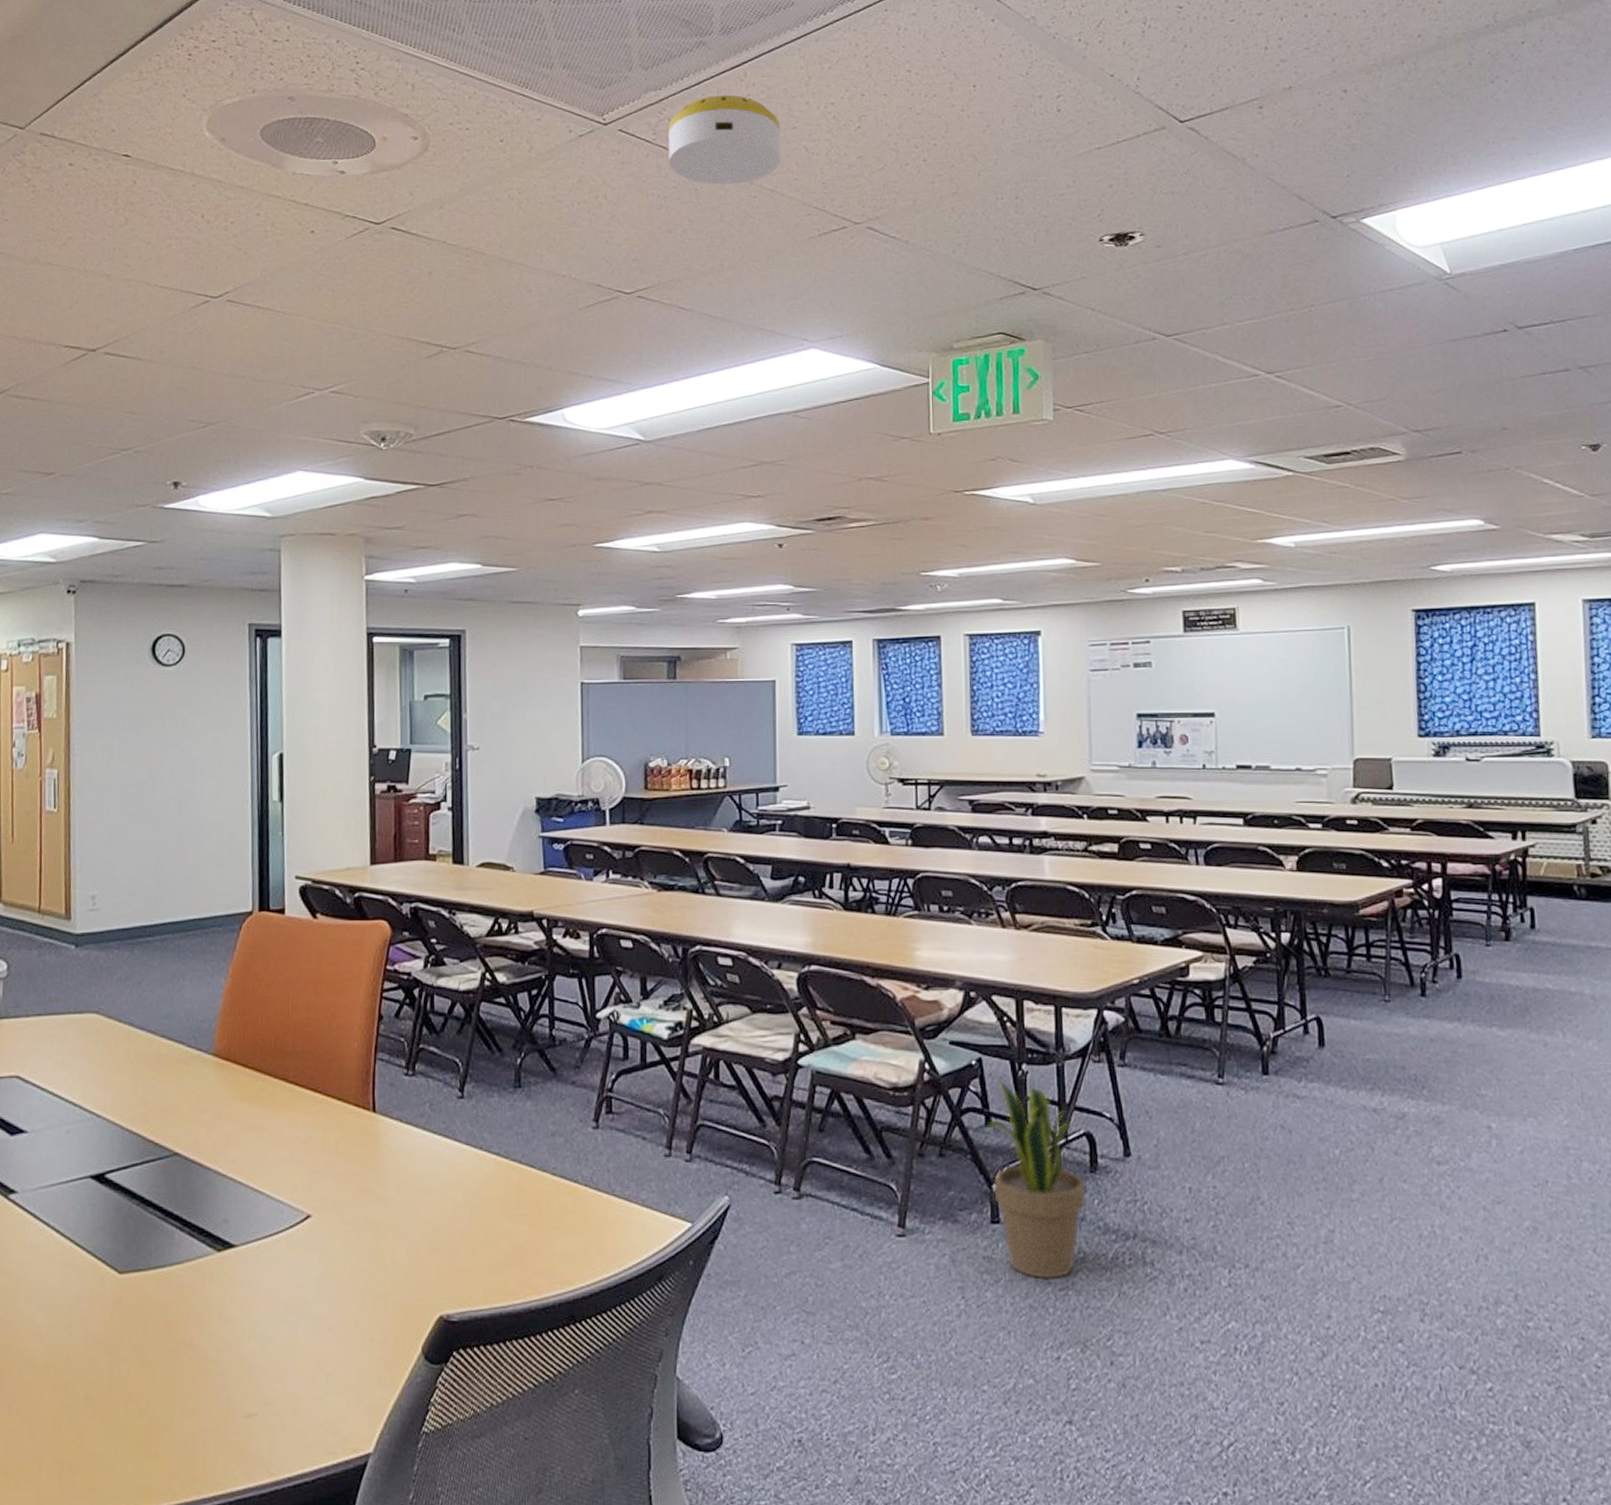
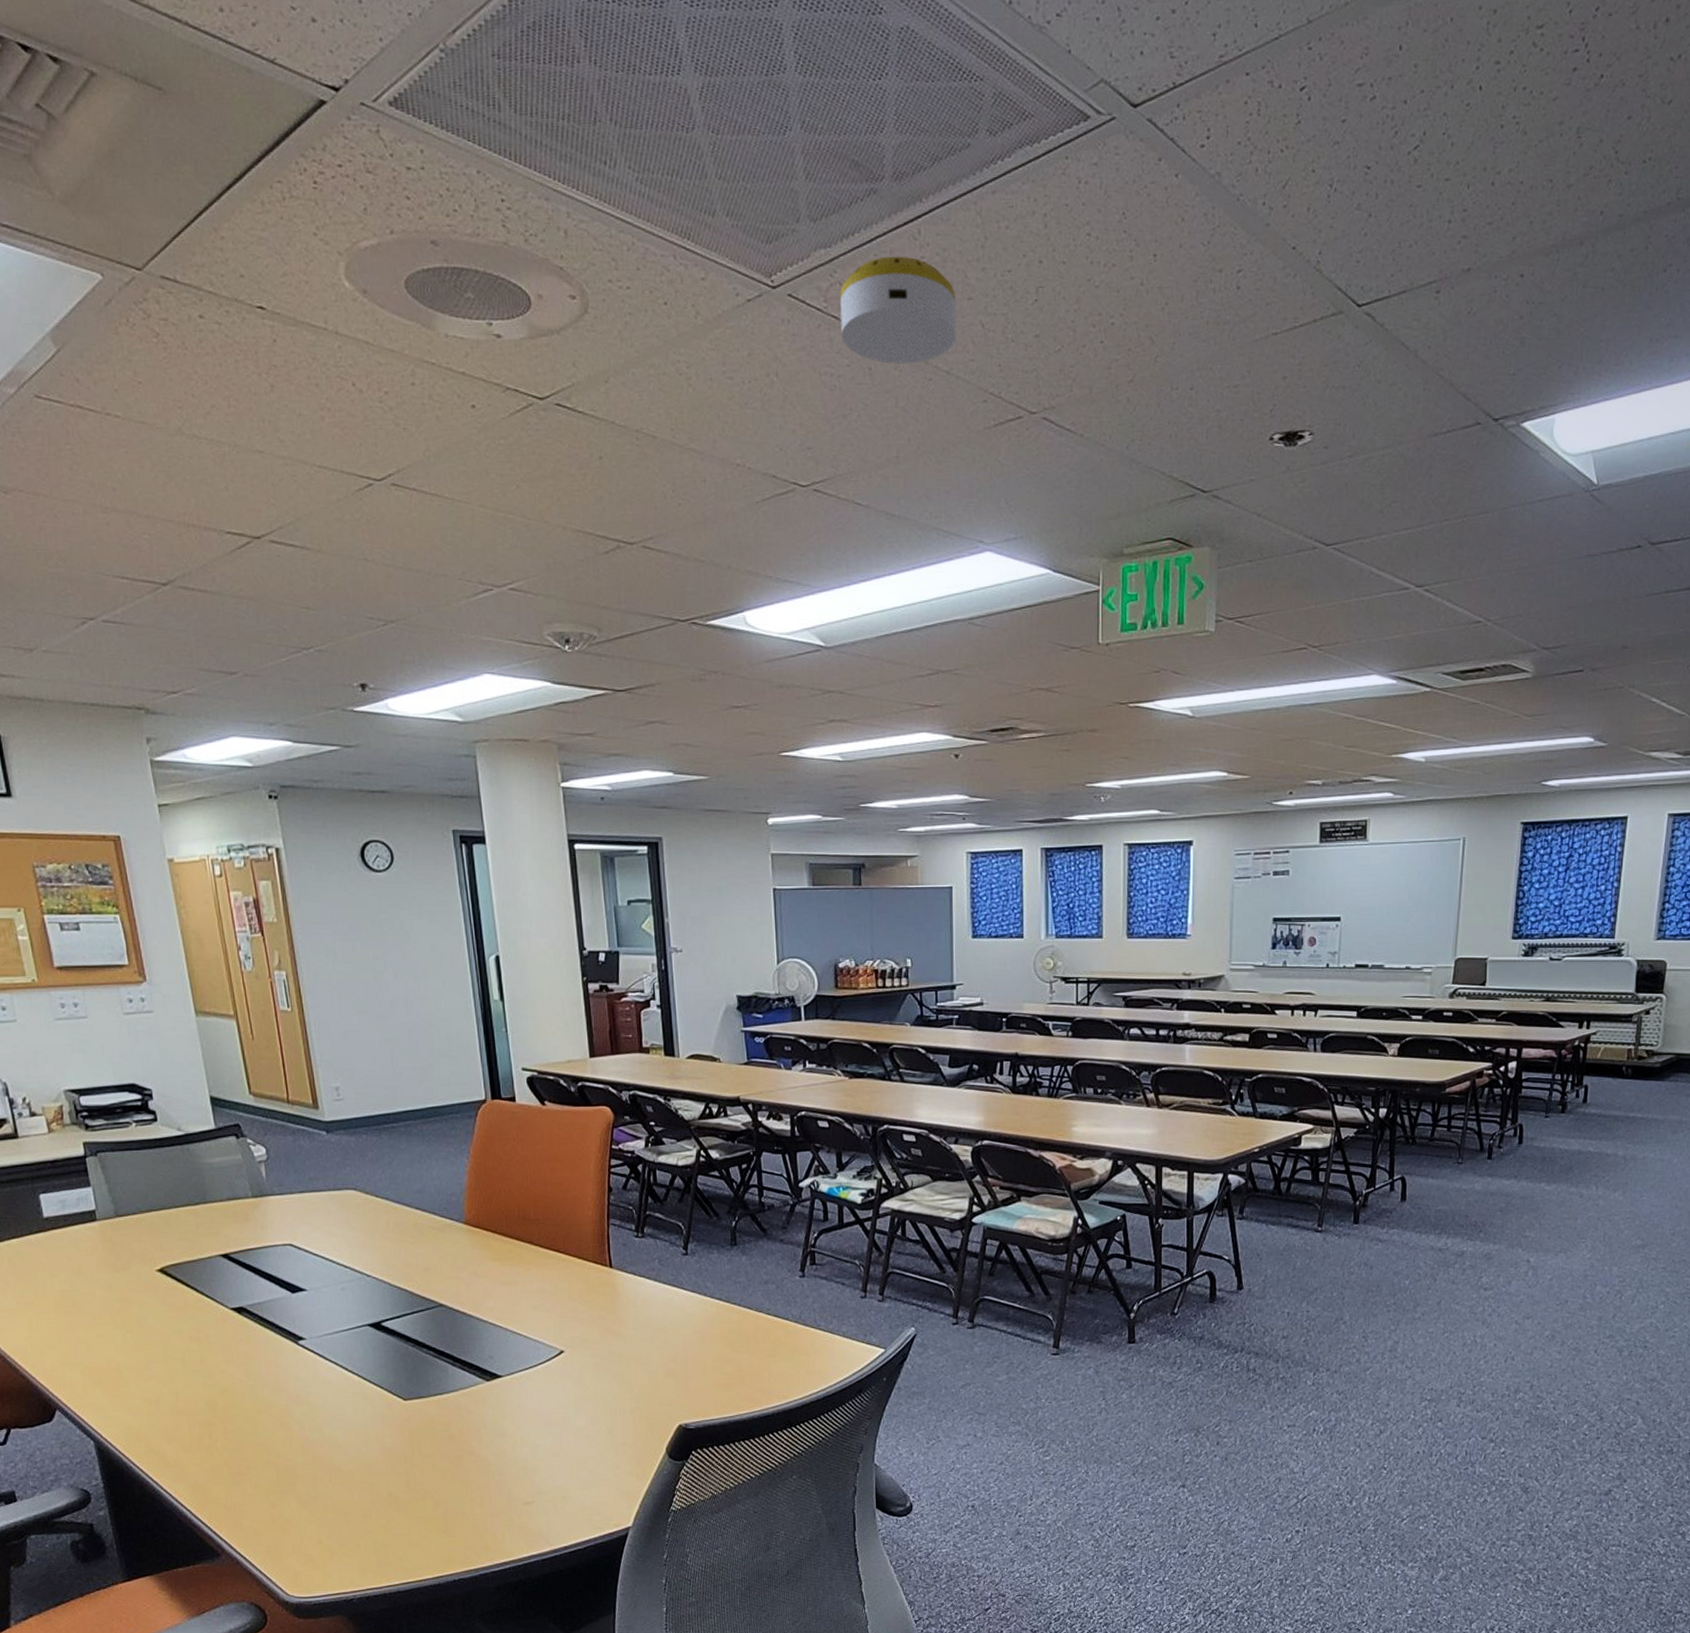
potted plant: present [983,1079,1087,1280] -> none [1124,1231,1205,1384]

